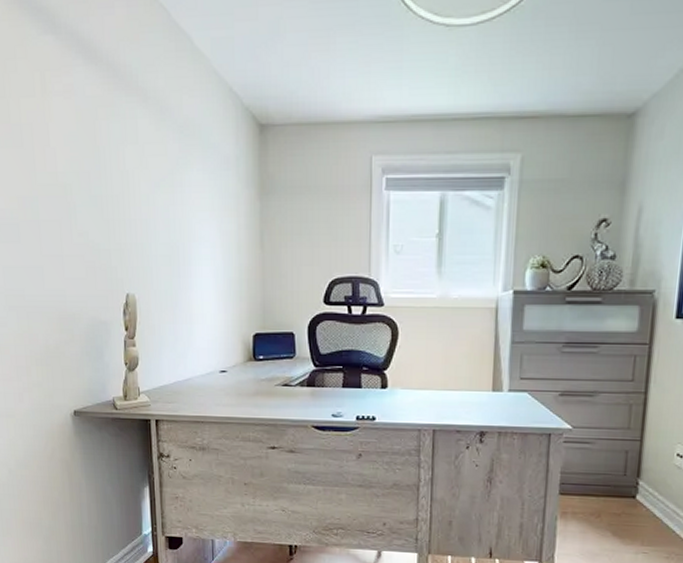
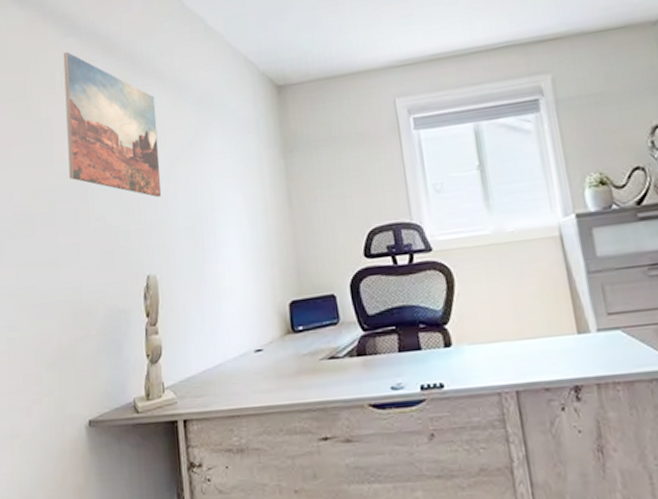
wall art: none [42,50,142,222] -> present [63,51,162,198]

